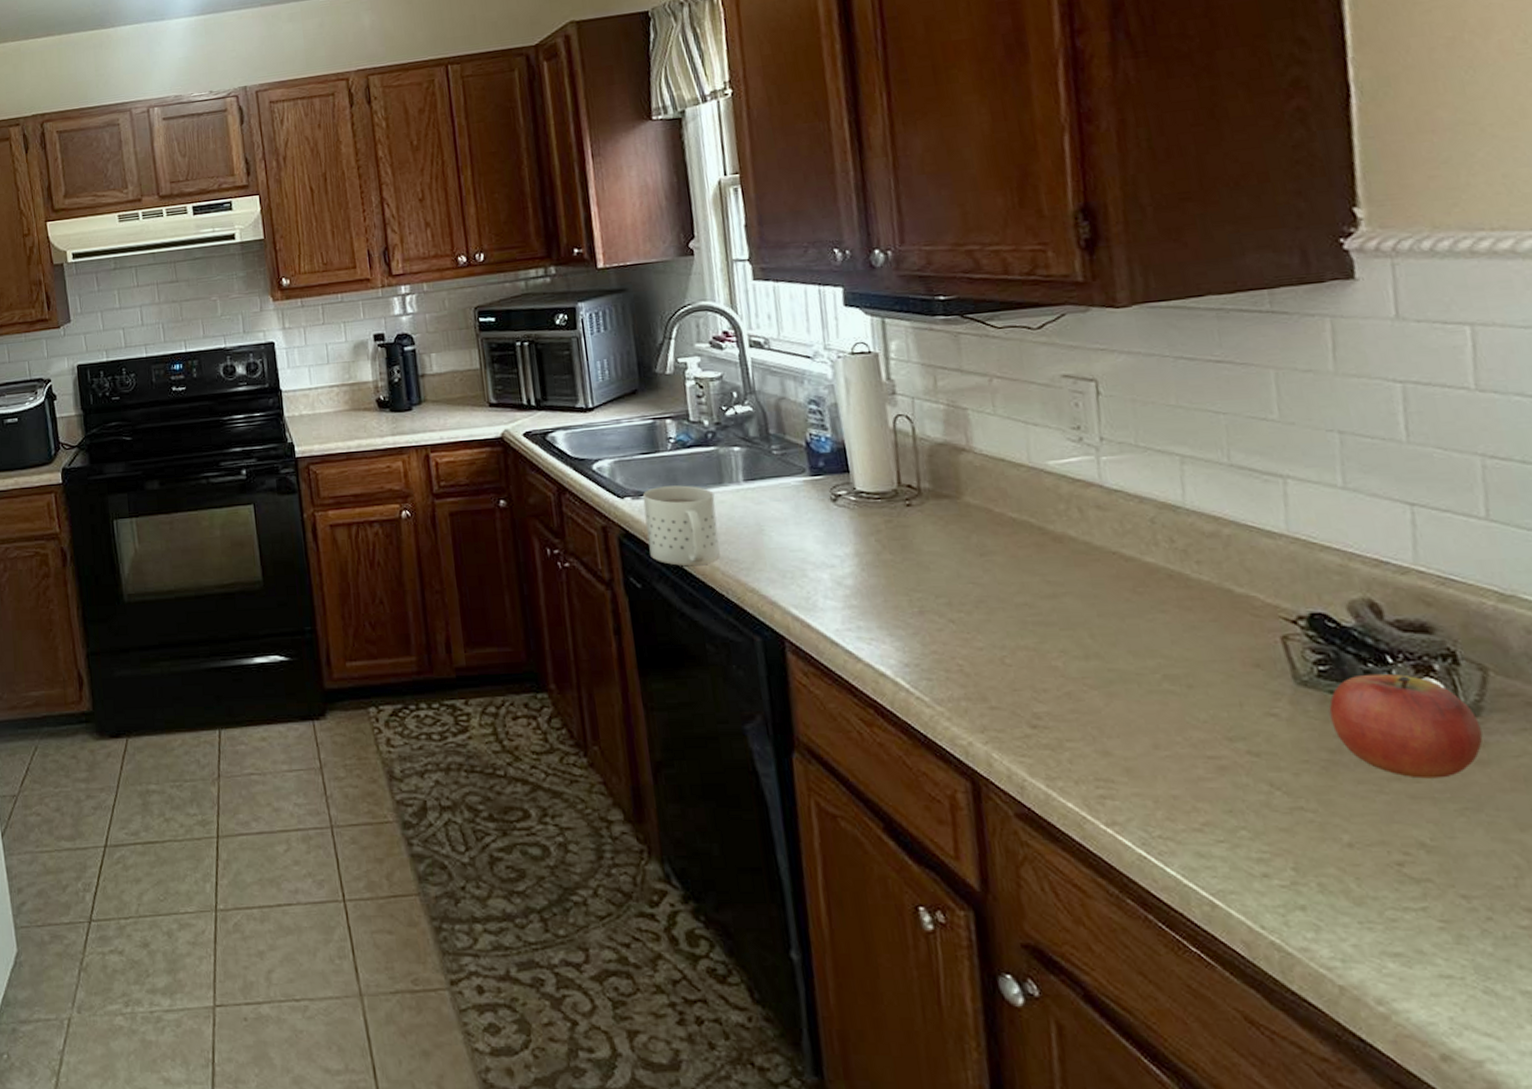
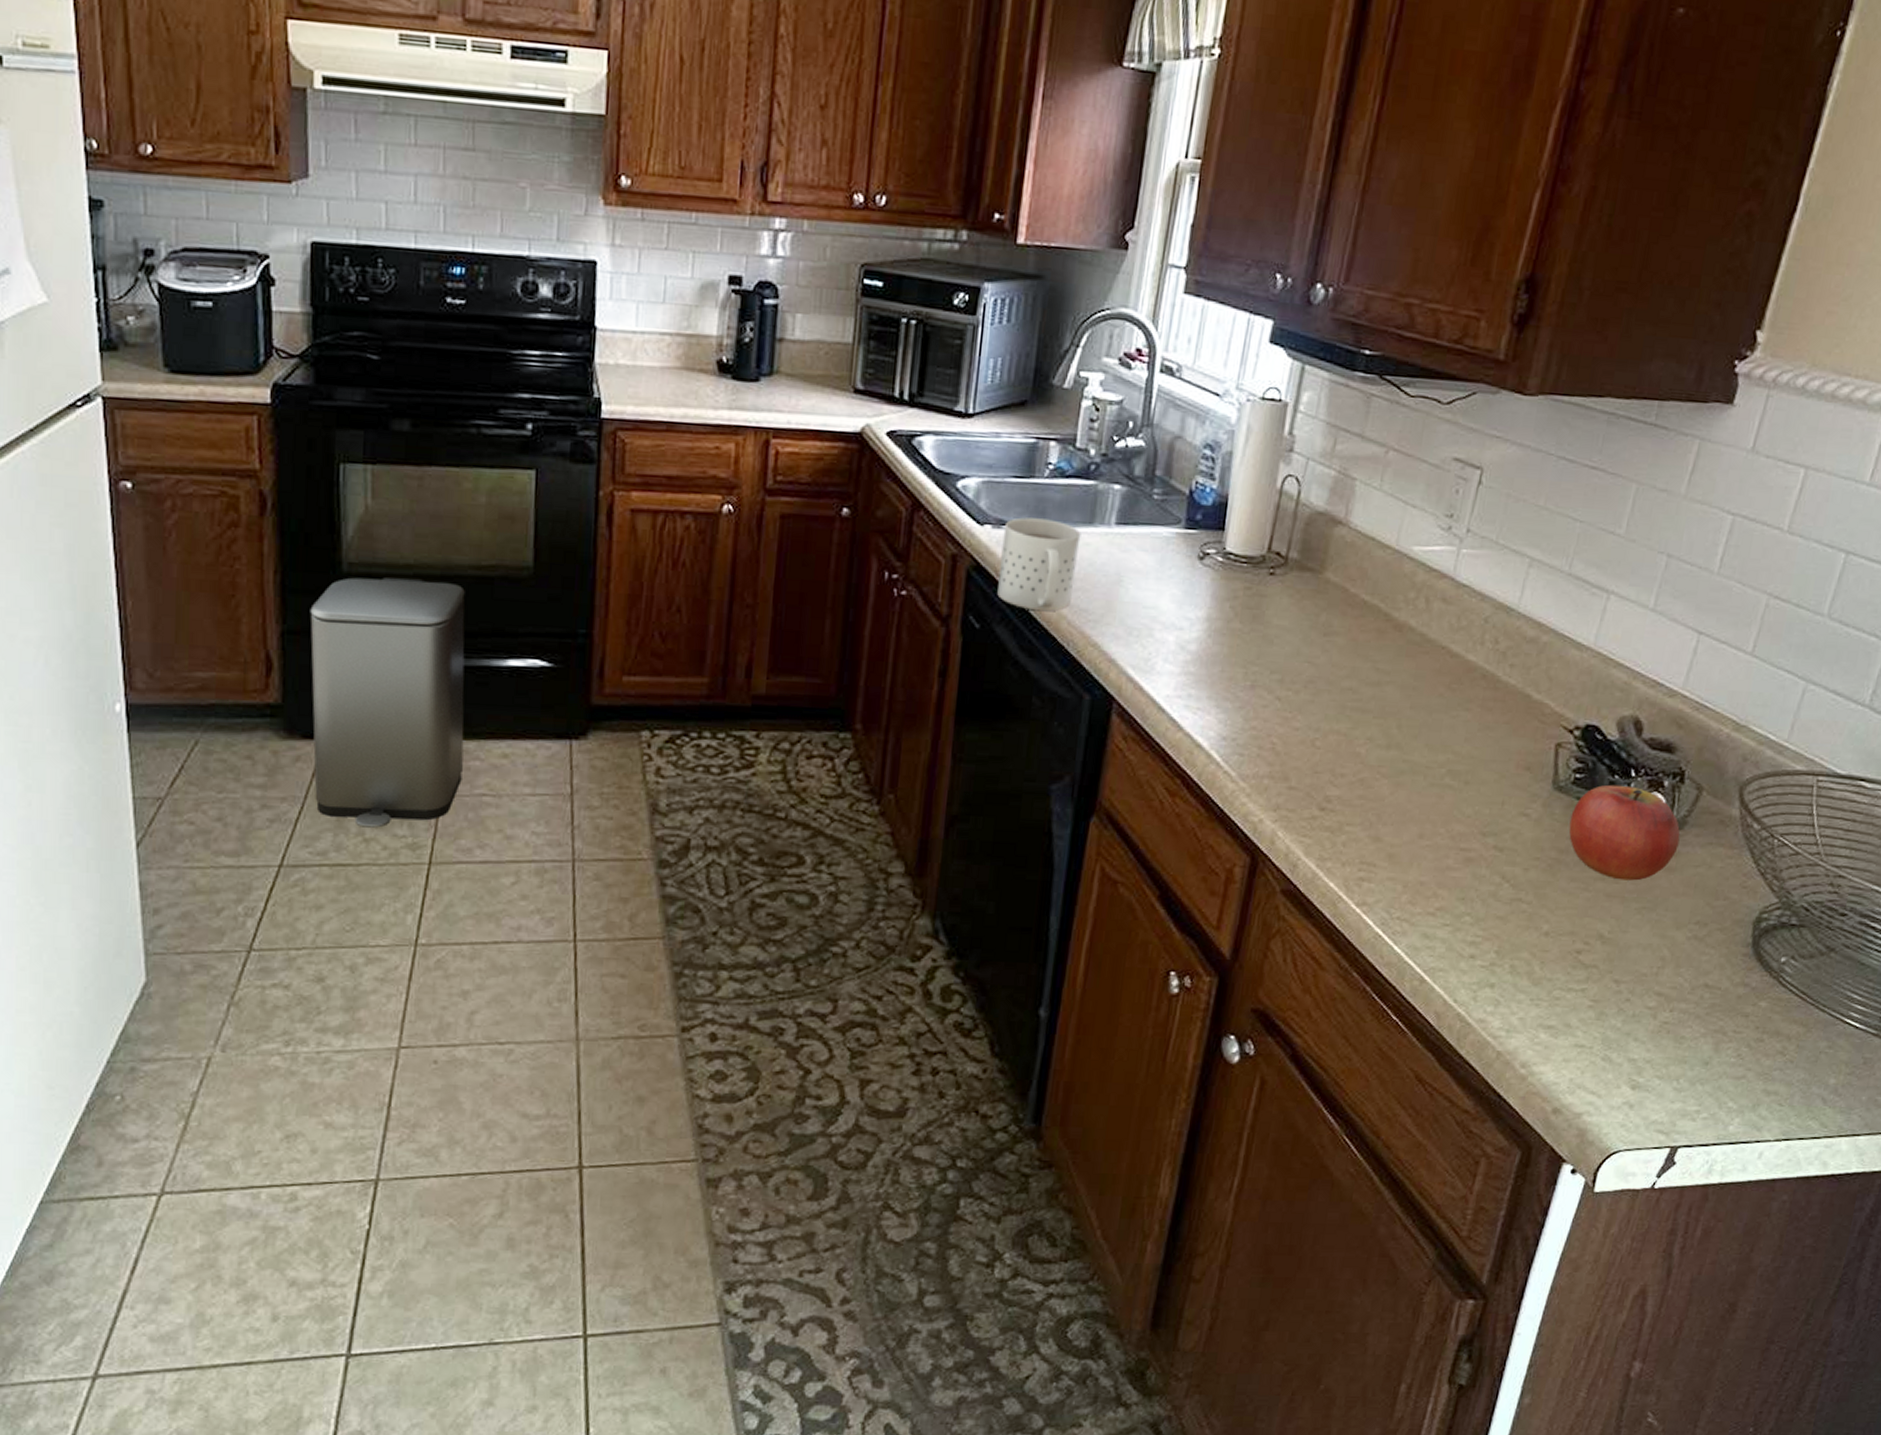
pedal bin: none [105,600,233,809] -> present [310,577,465,828]

